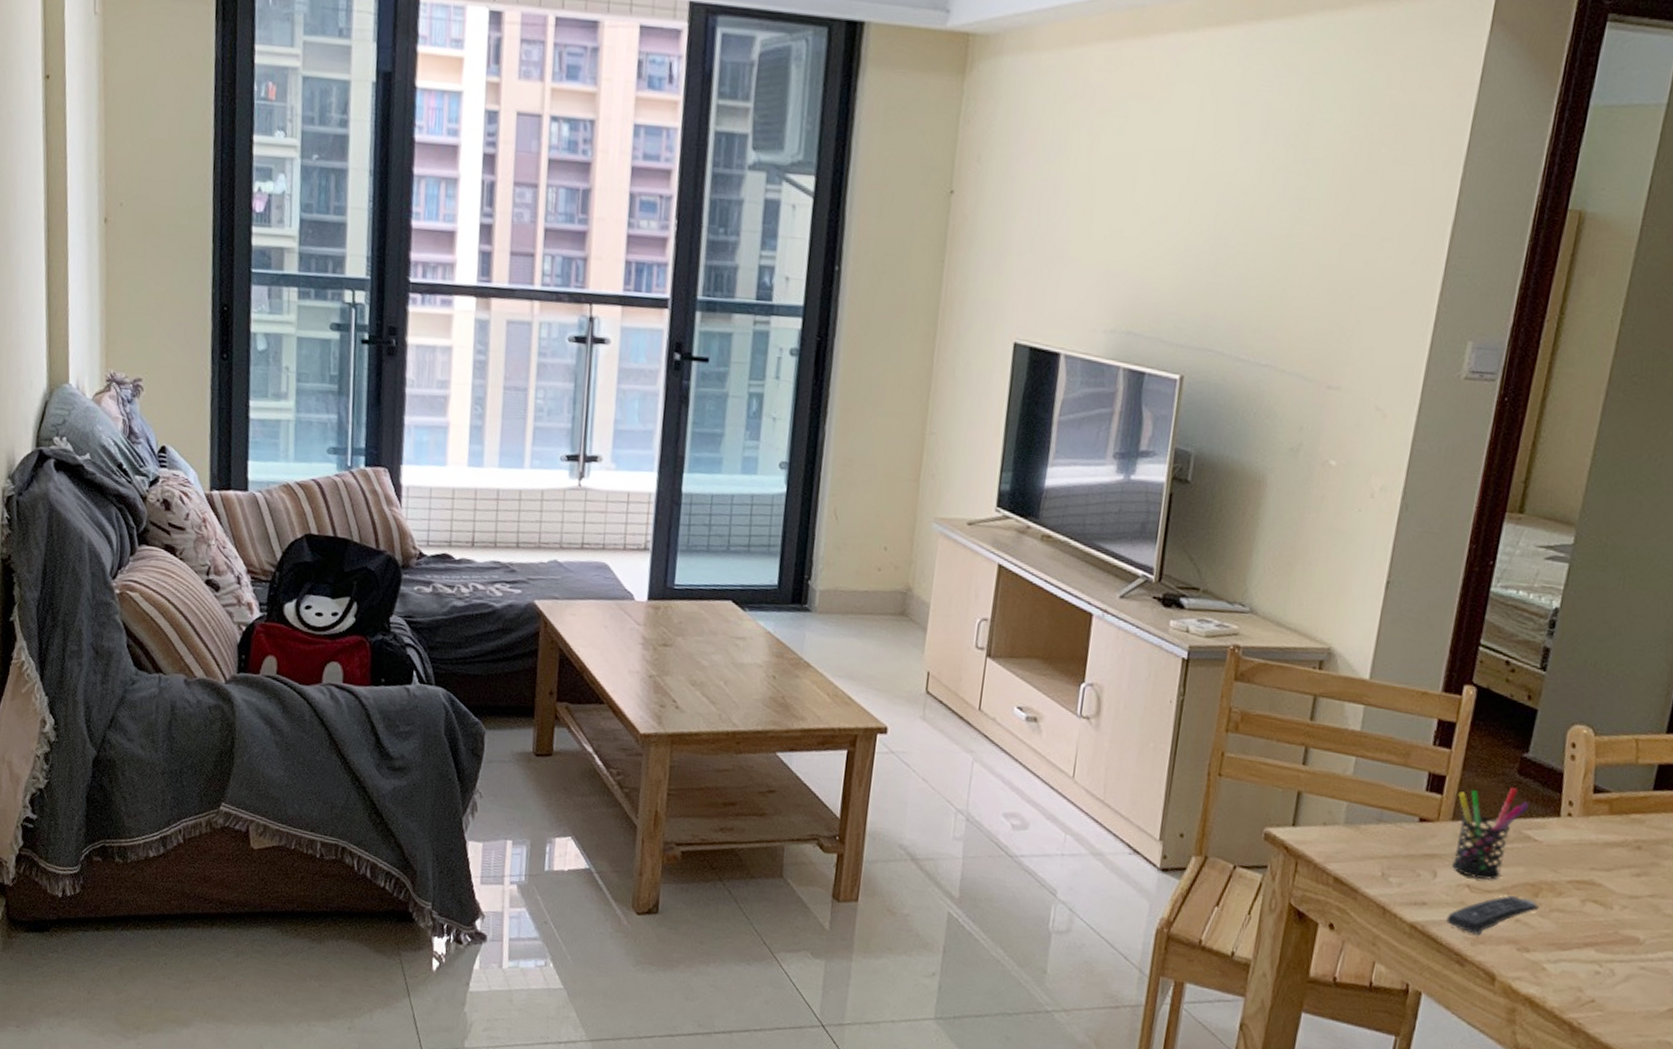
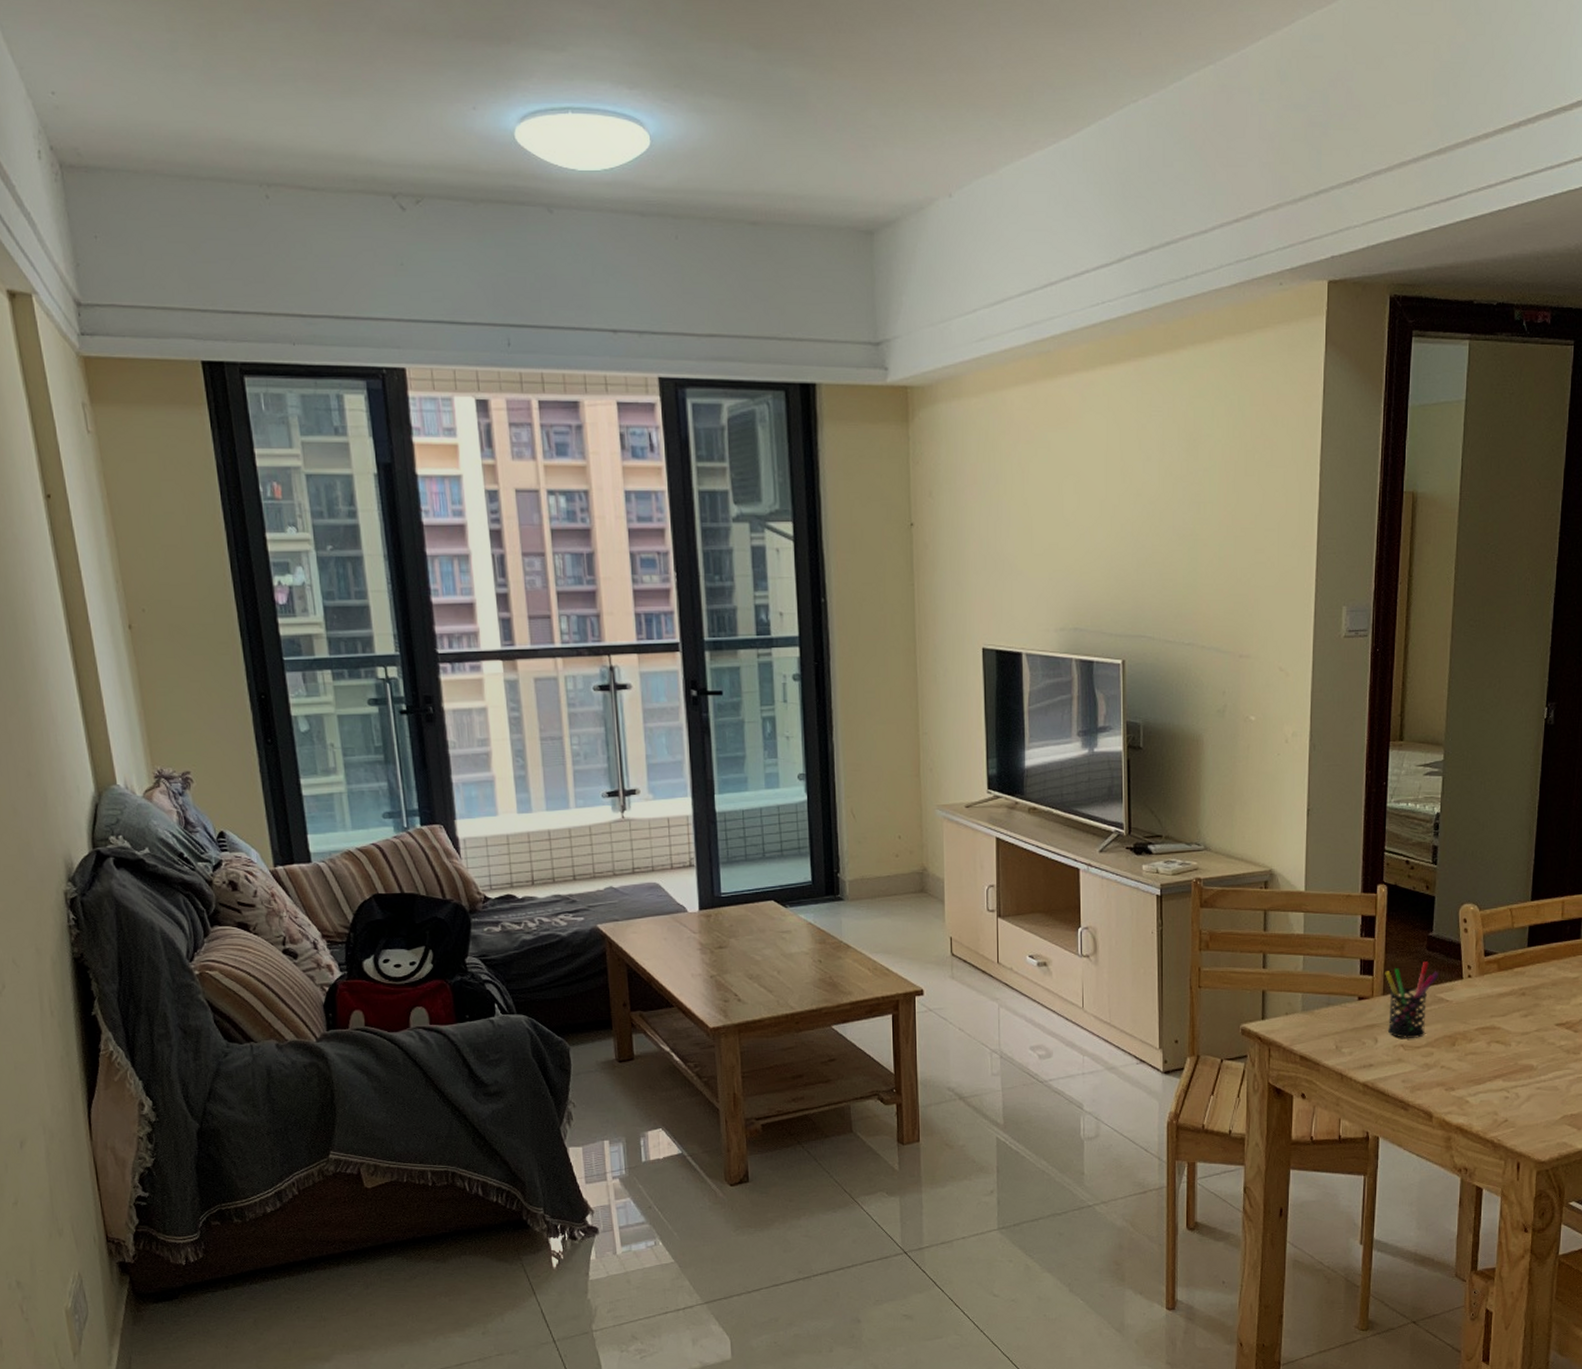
remote control: present [1446,896,1539,935] -> none [1390,1048,1457,1084]

